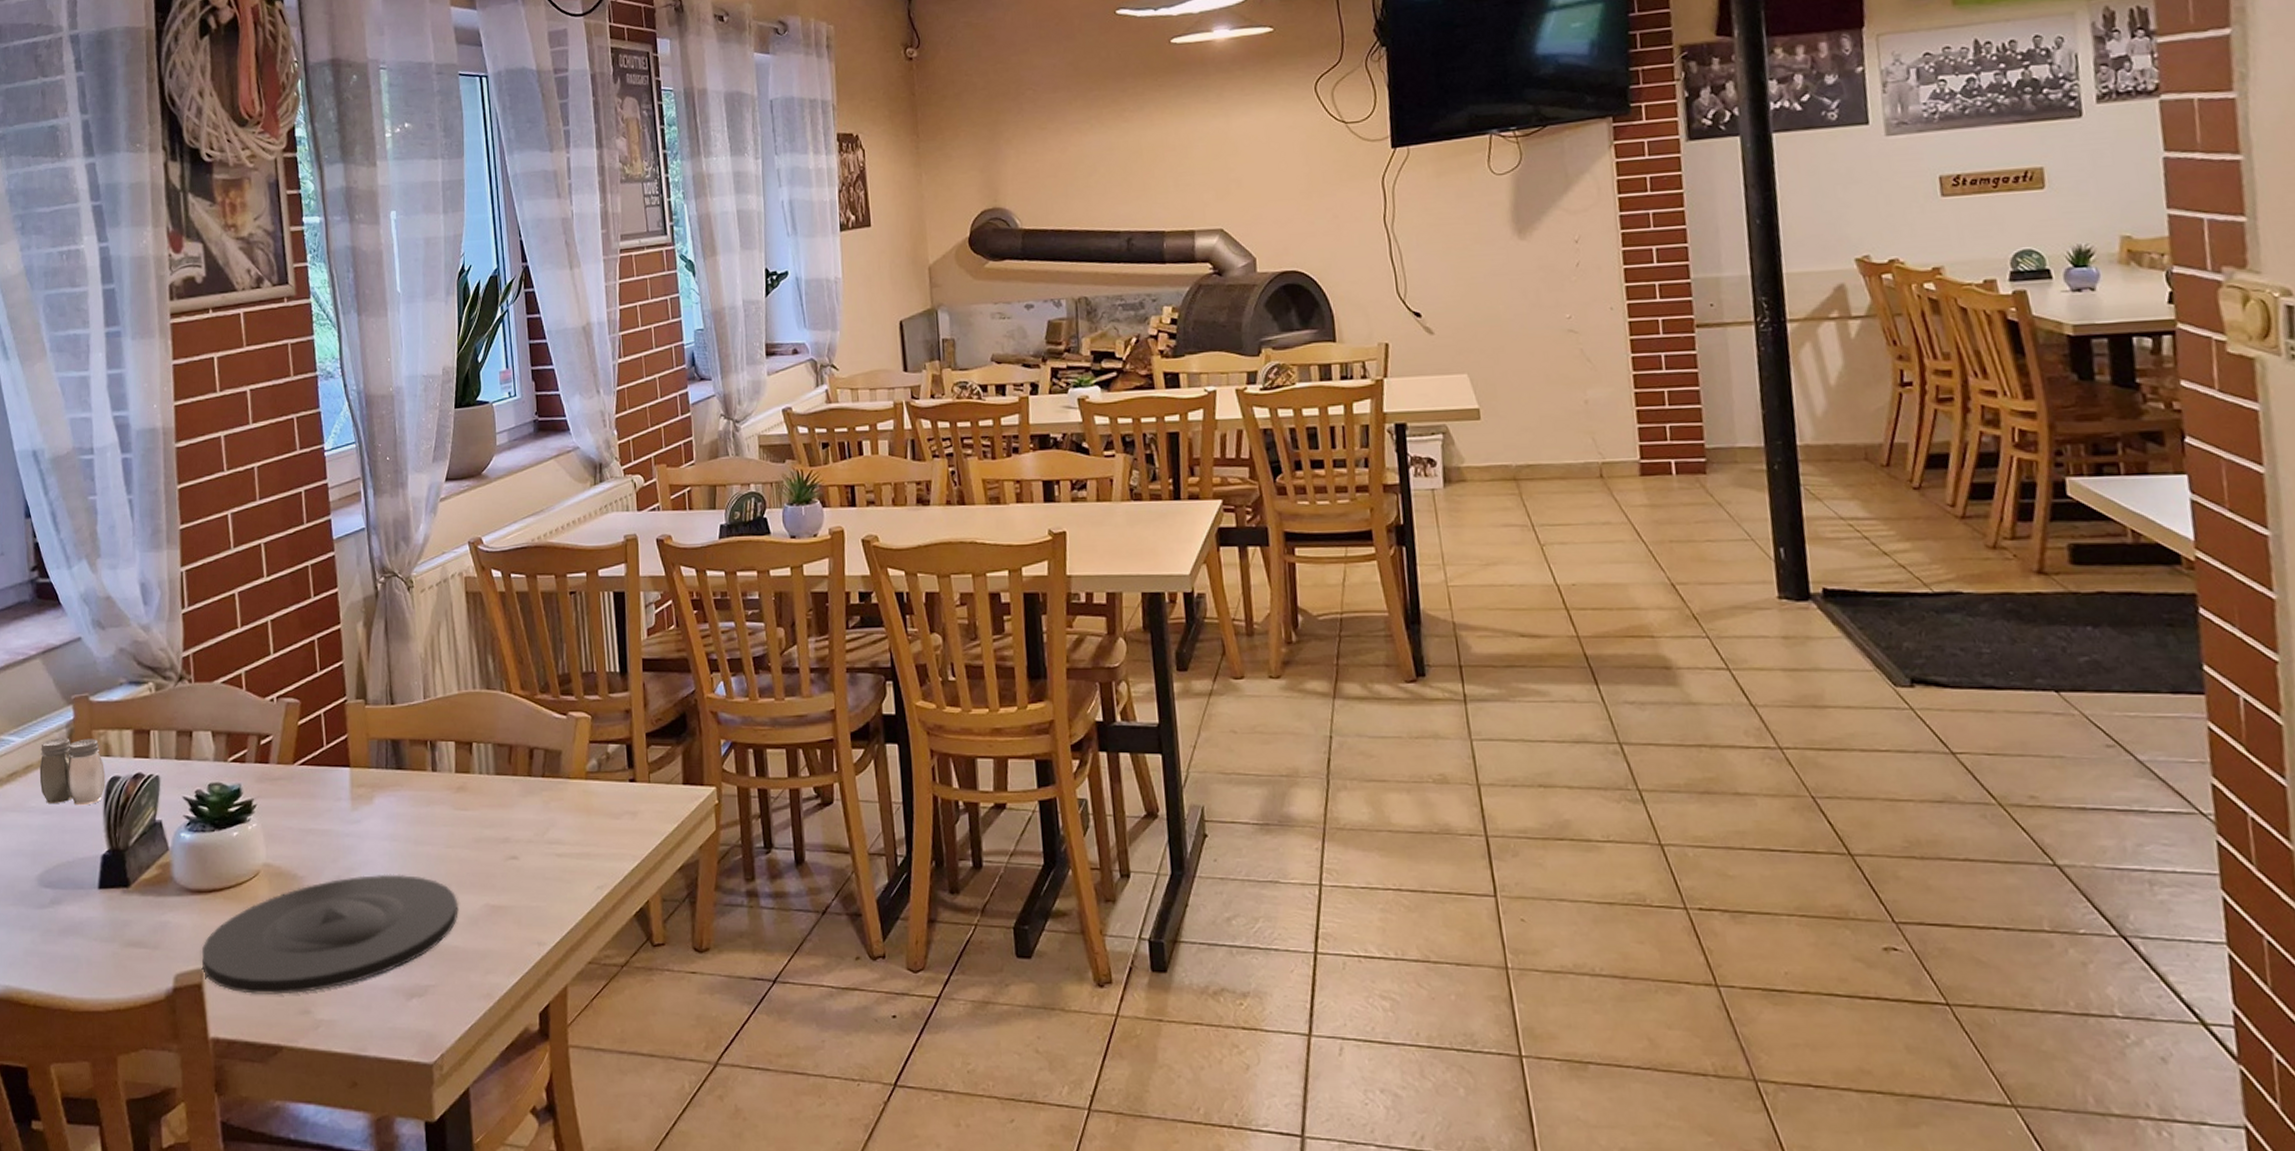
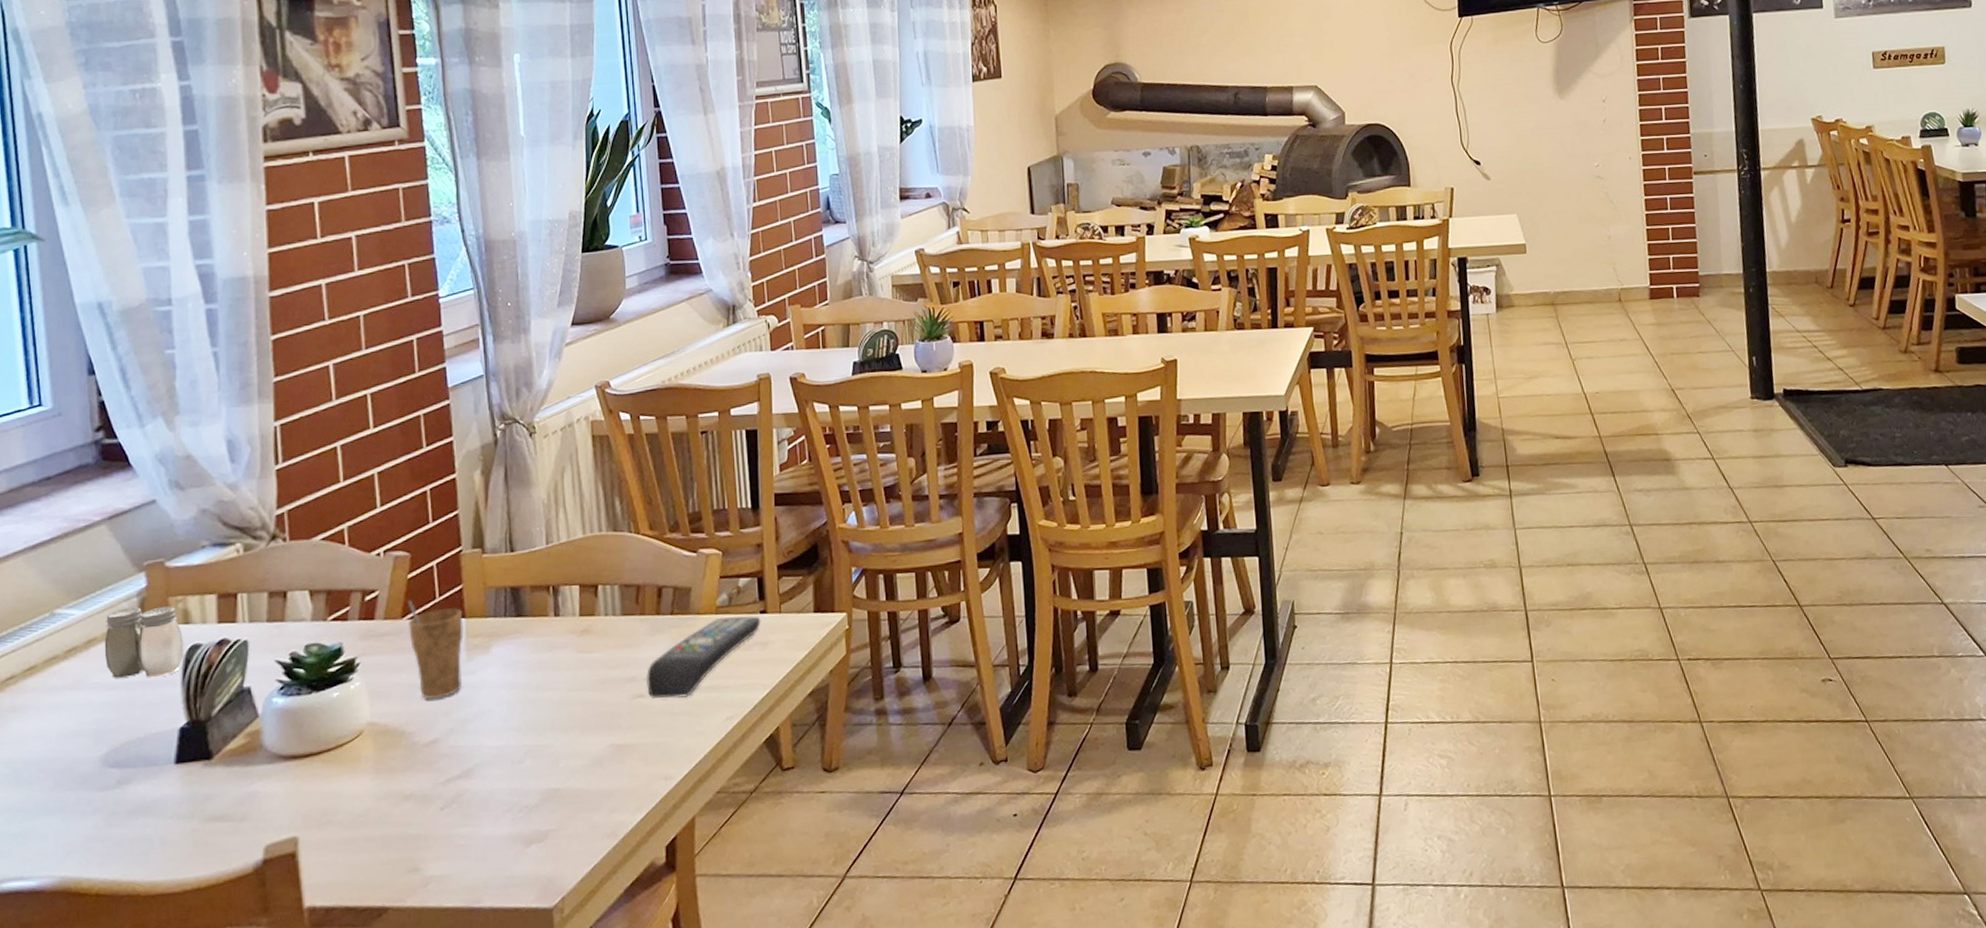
plate: present [201,874,459,994] -> none [296,721,582,858]
cup: none [298,745,349,845] -> present [407,599,464,699]
remote control: none [518,782,631,862] -> present [645,615,761,699]

